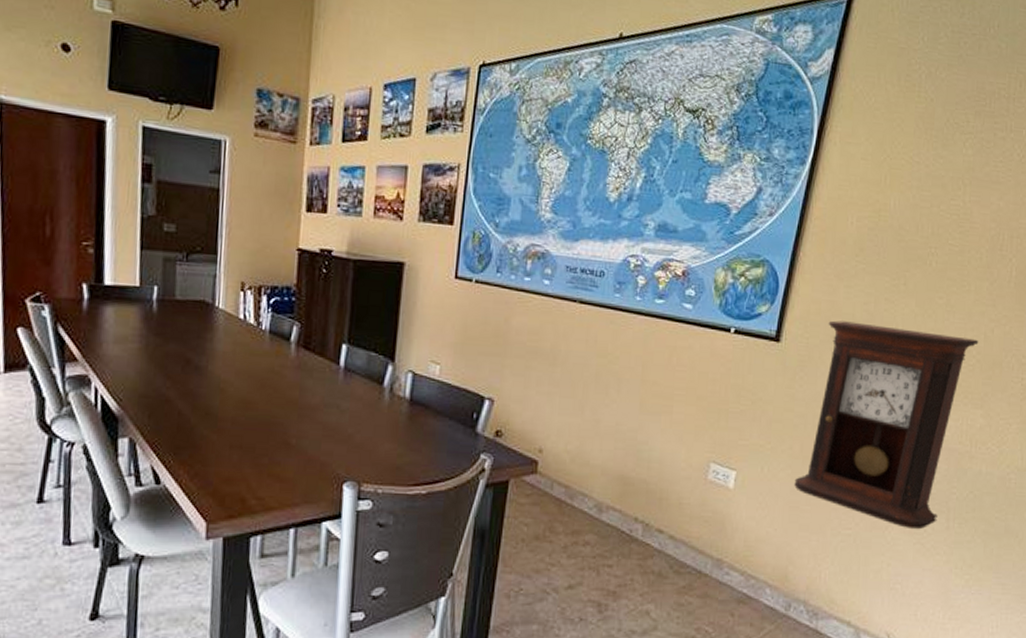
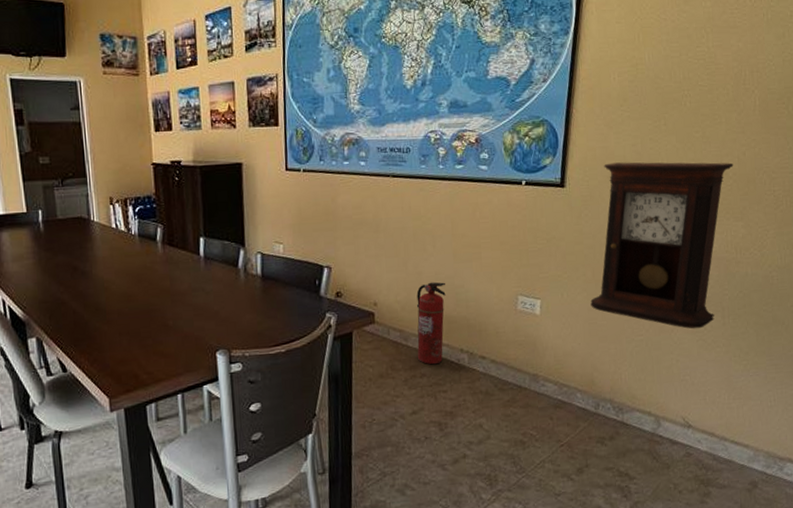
fire extinguisher: none [582,433,626,533] -> present [416,282,446,365]

